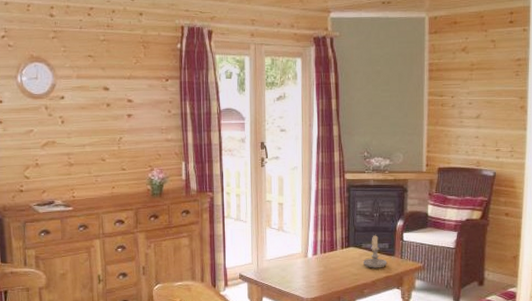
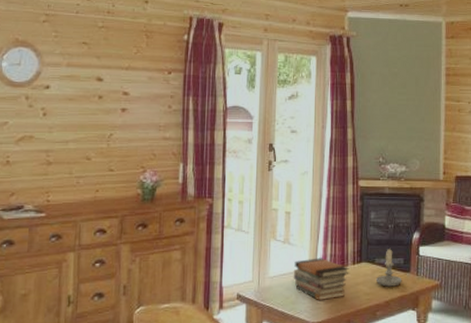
book stack: none [287,243,339,280] -> present [293,258,349,300]

